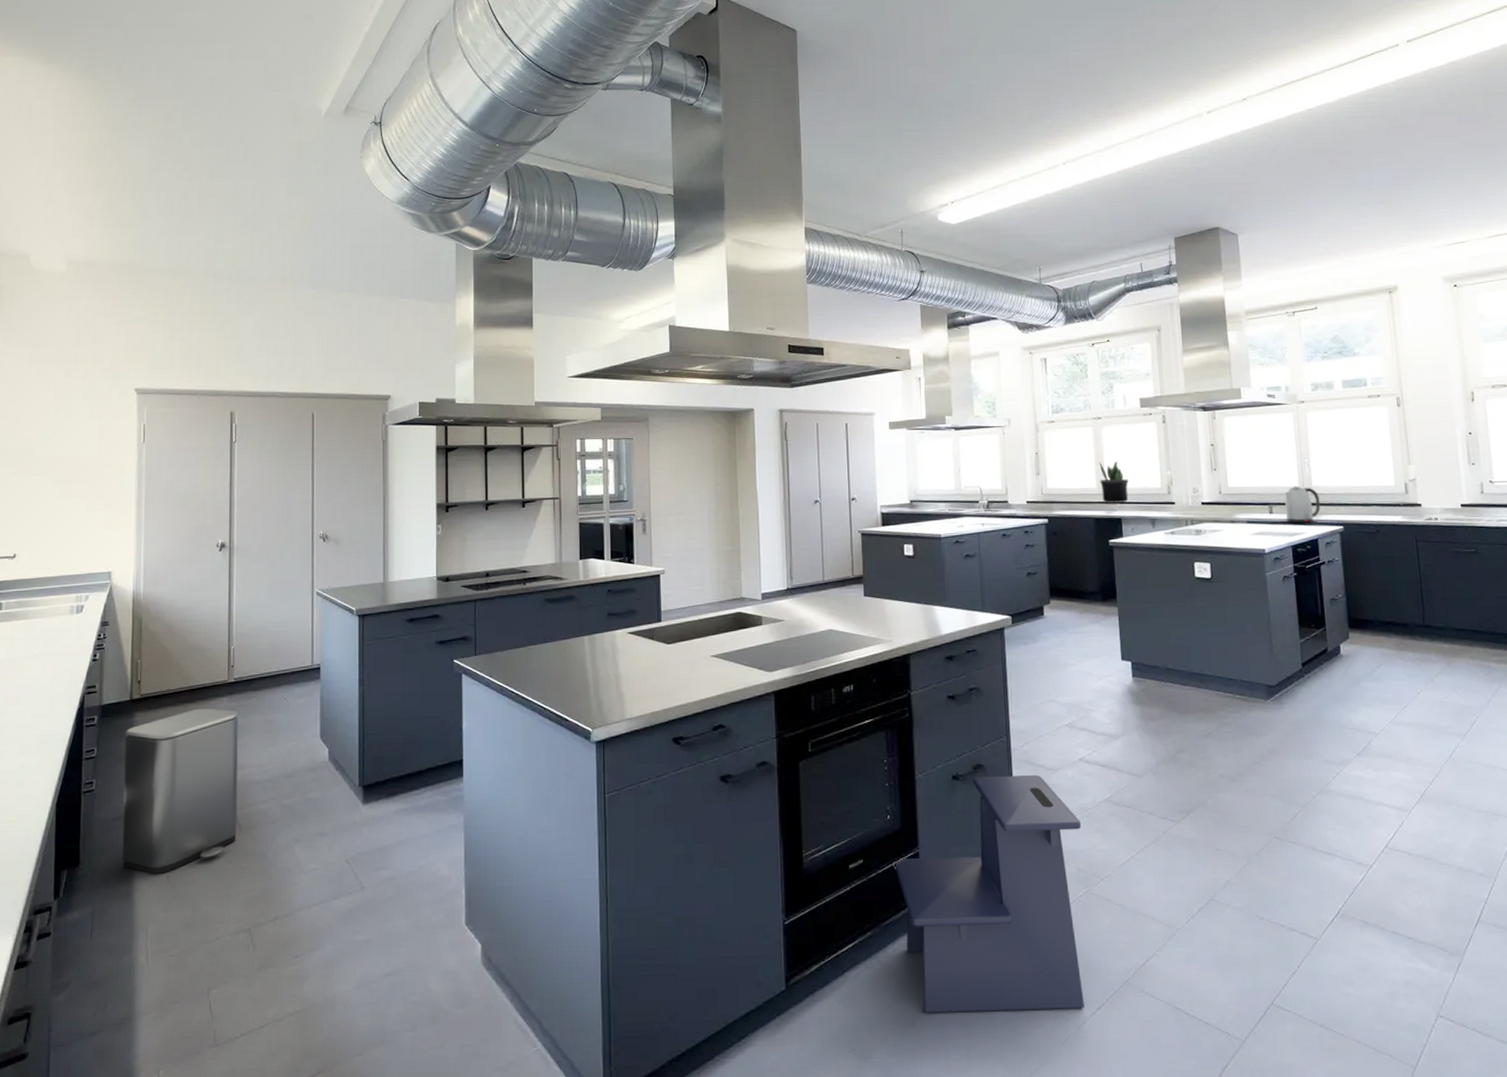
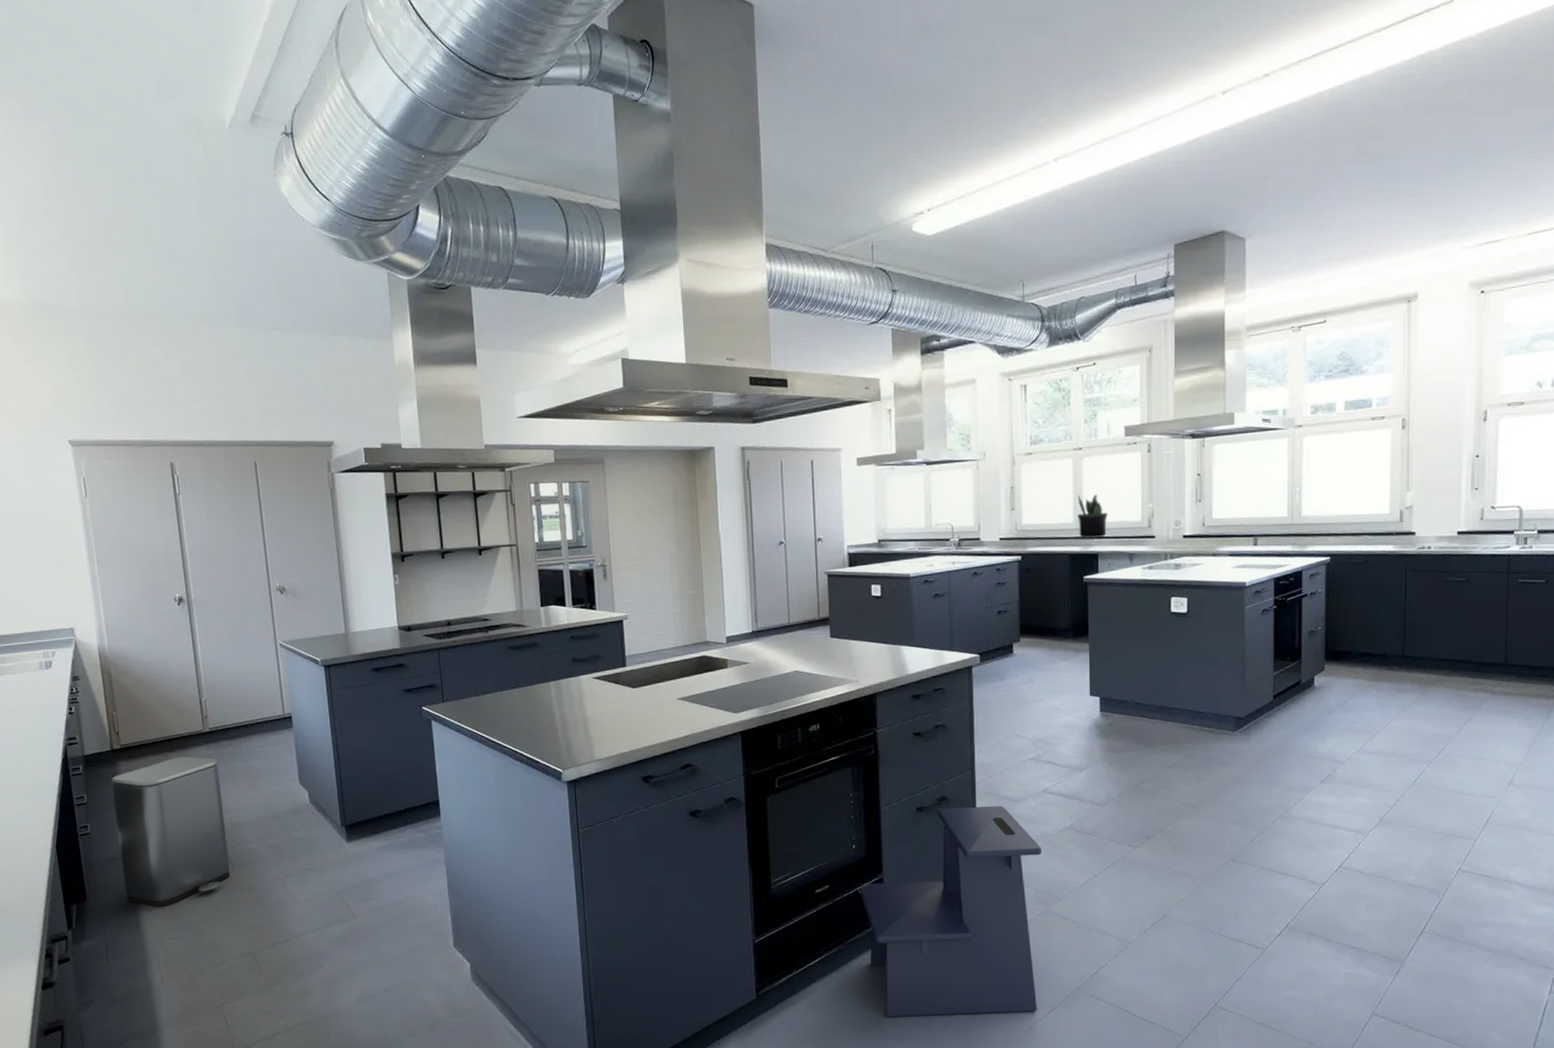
kettle: present [1285,486,1321,523] -> none [1271,516,1308,555]

